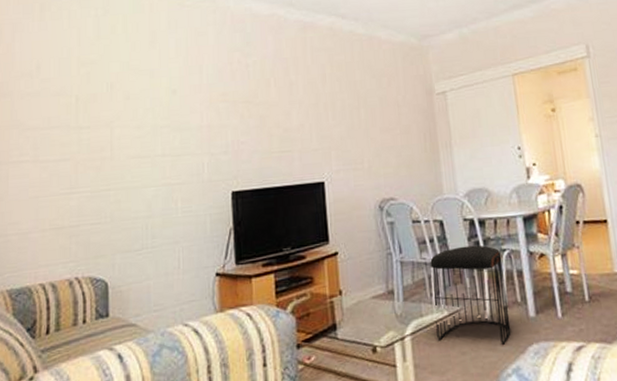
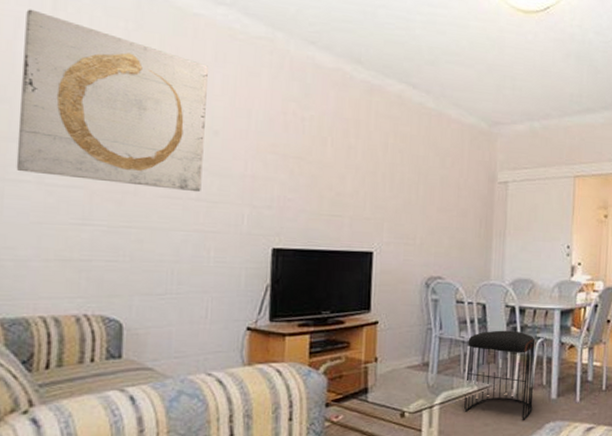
wall art: none [17,15,166,154] -> present [16,9,208,192]

